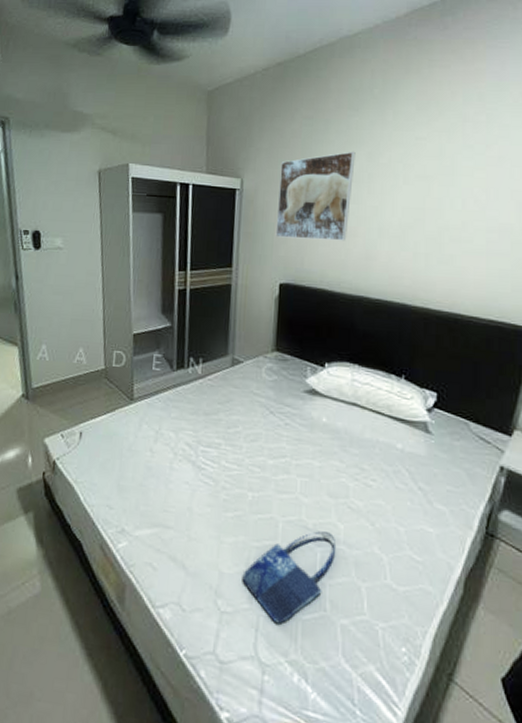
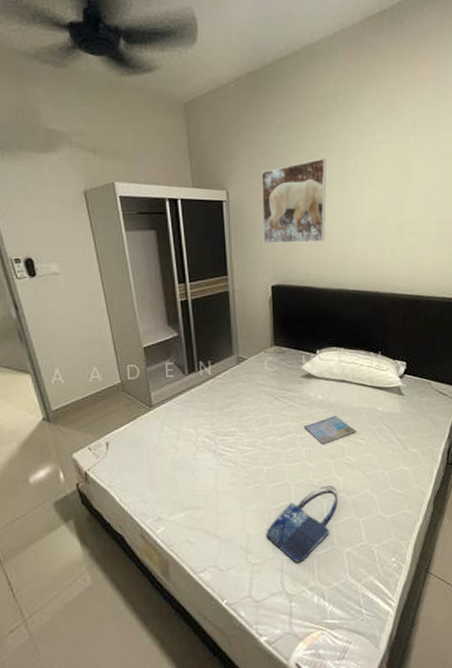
book: none [302,444,366,478] -> present [304,415,356,444]

